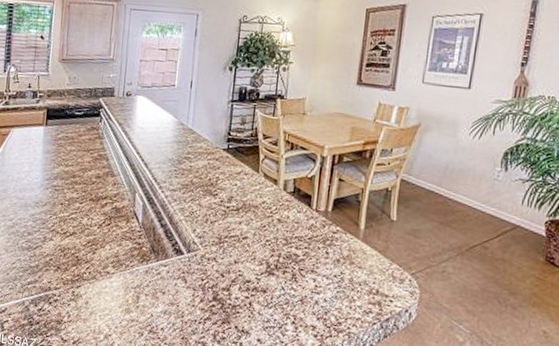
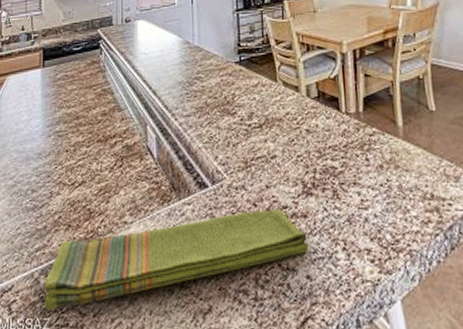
dish towel: none [32,279,264,333] -> present [44,208,308,310]

